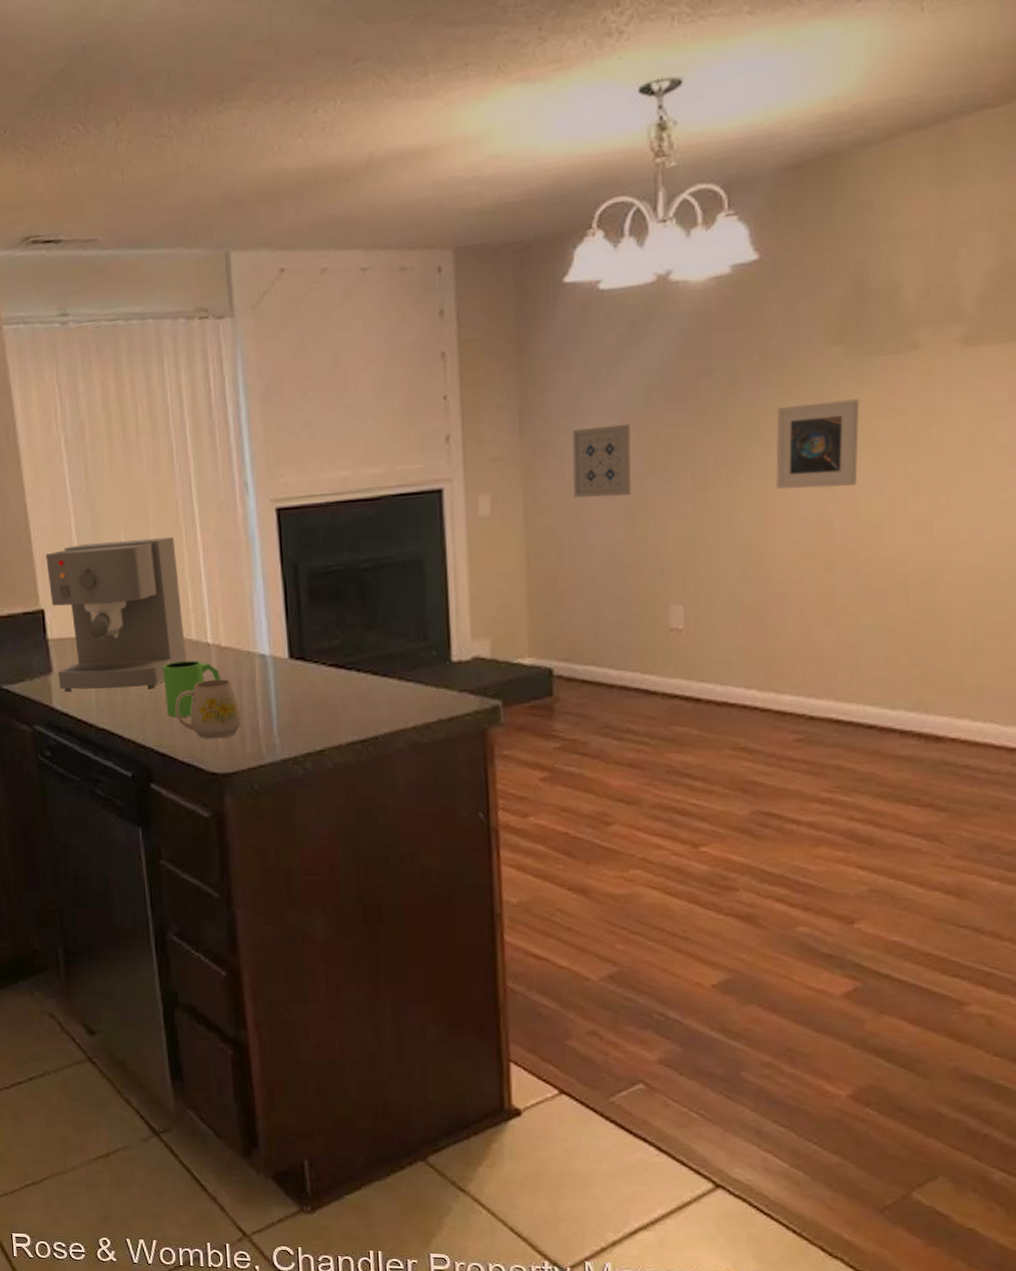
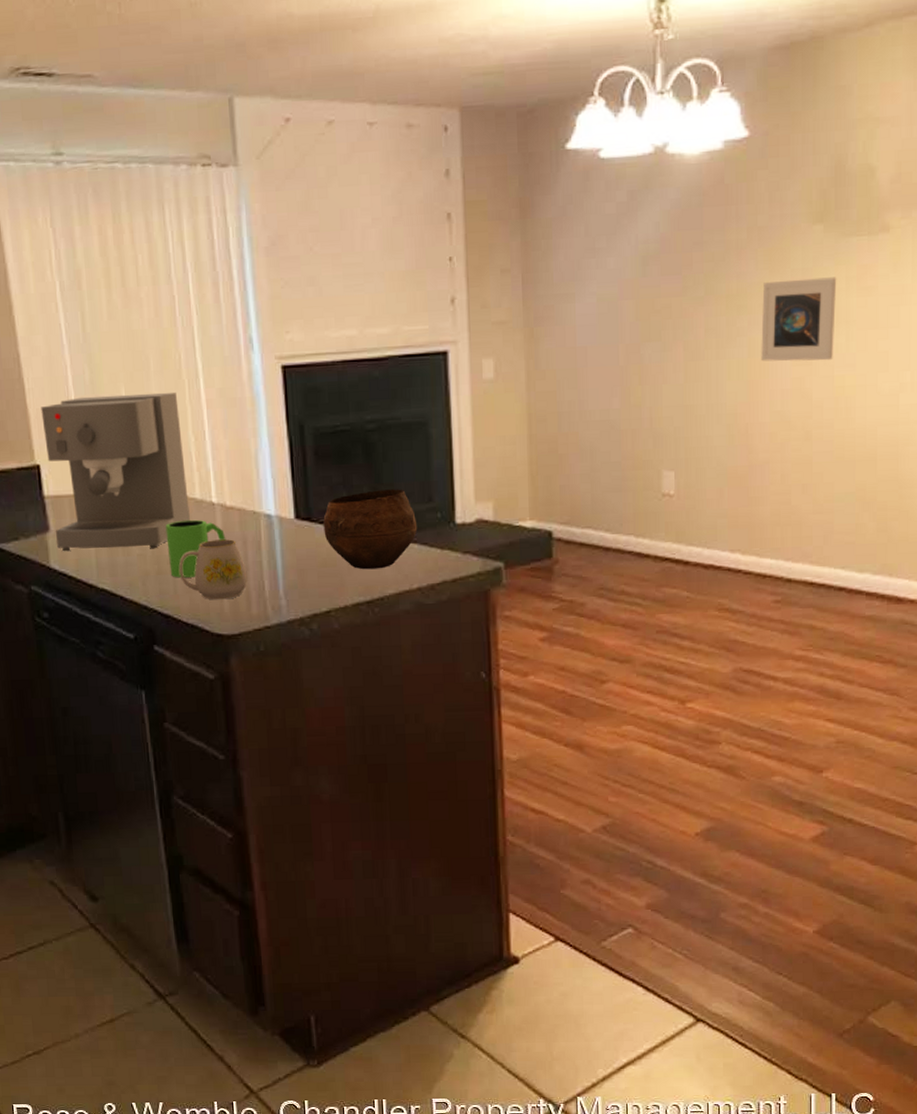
bowl: none [317,627,413,709] -> present [323,489,418,570]
wall art: present [572,423,631,498] -> none [573,292,628,364]

